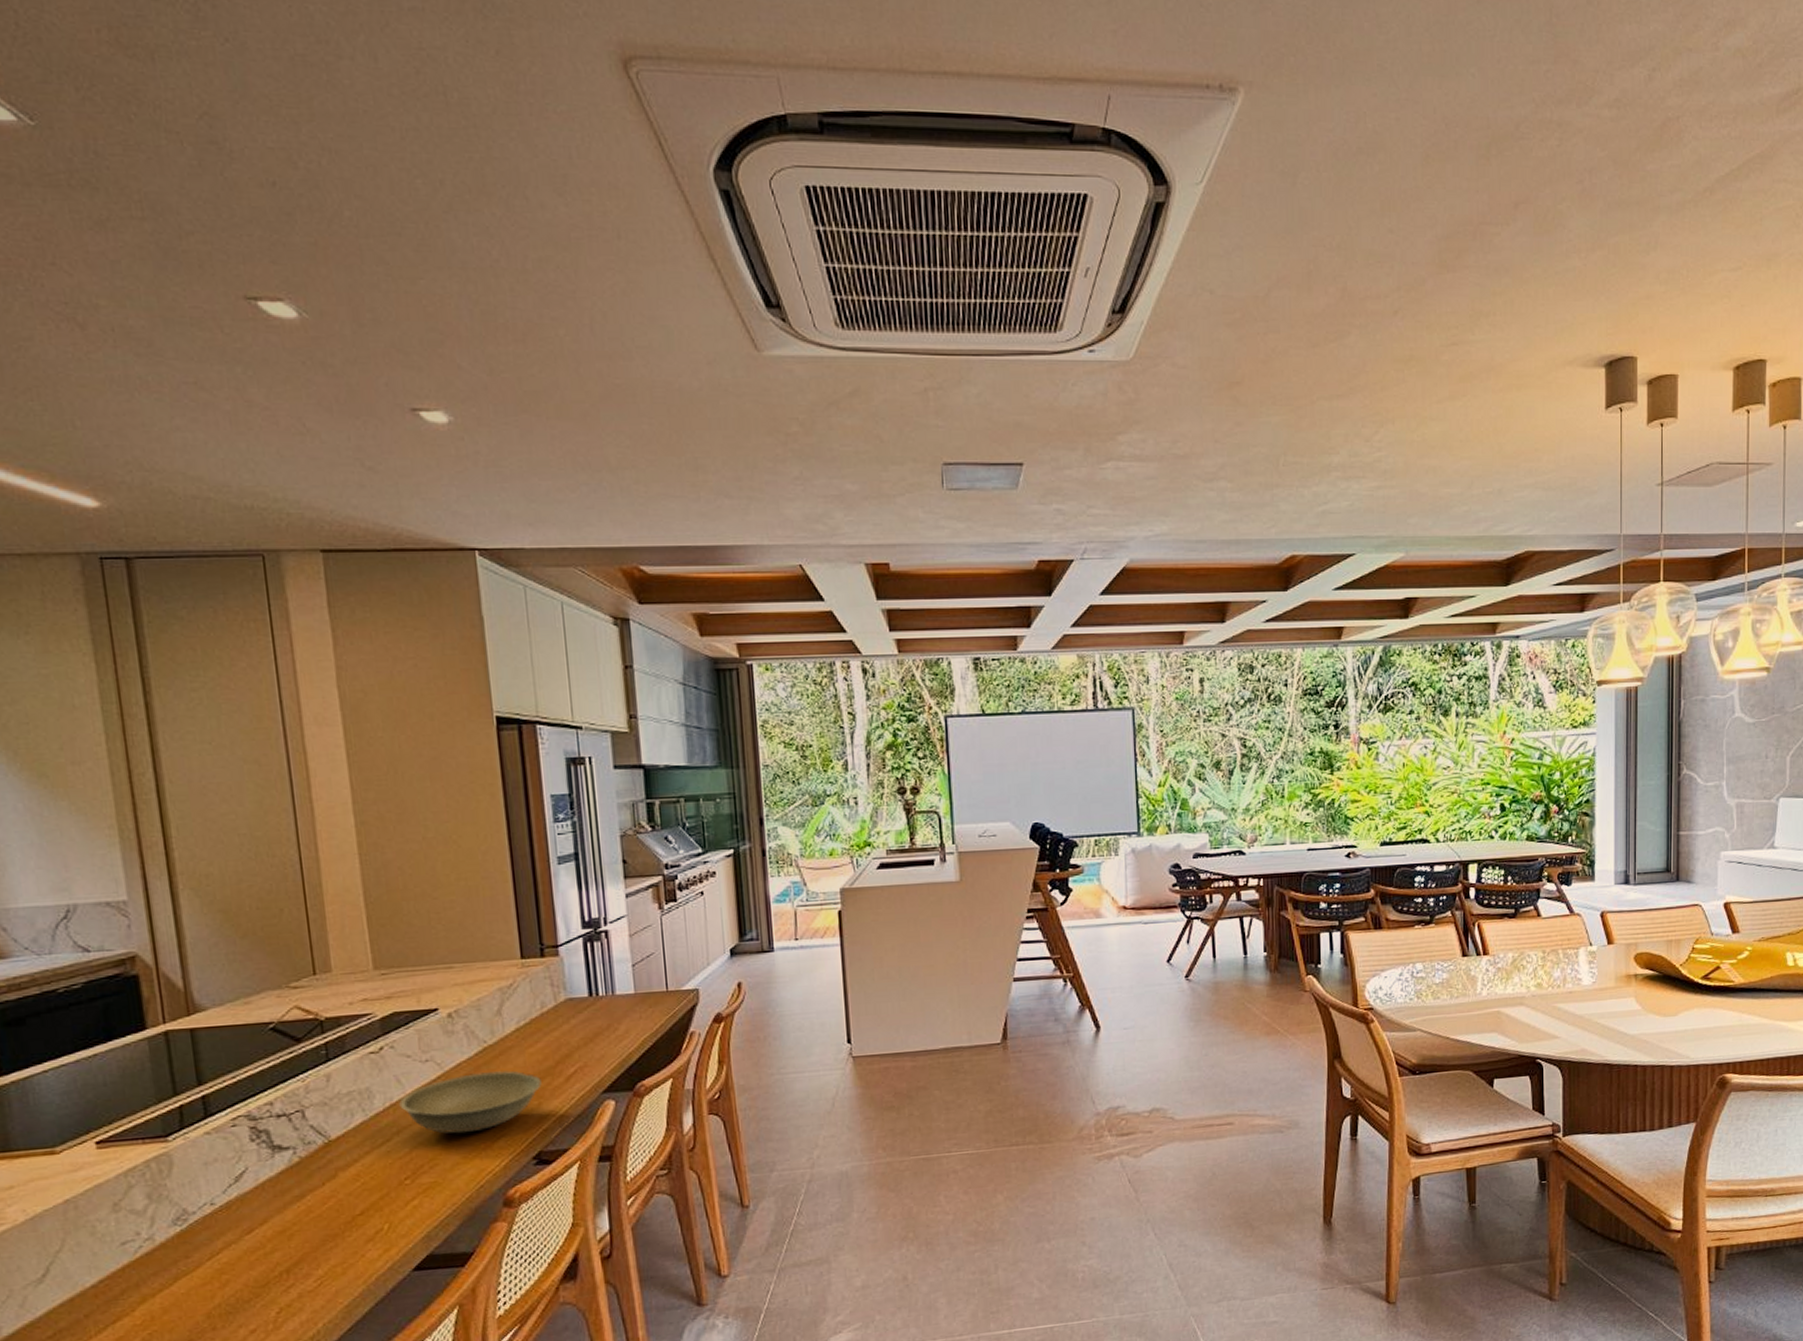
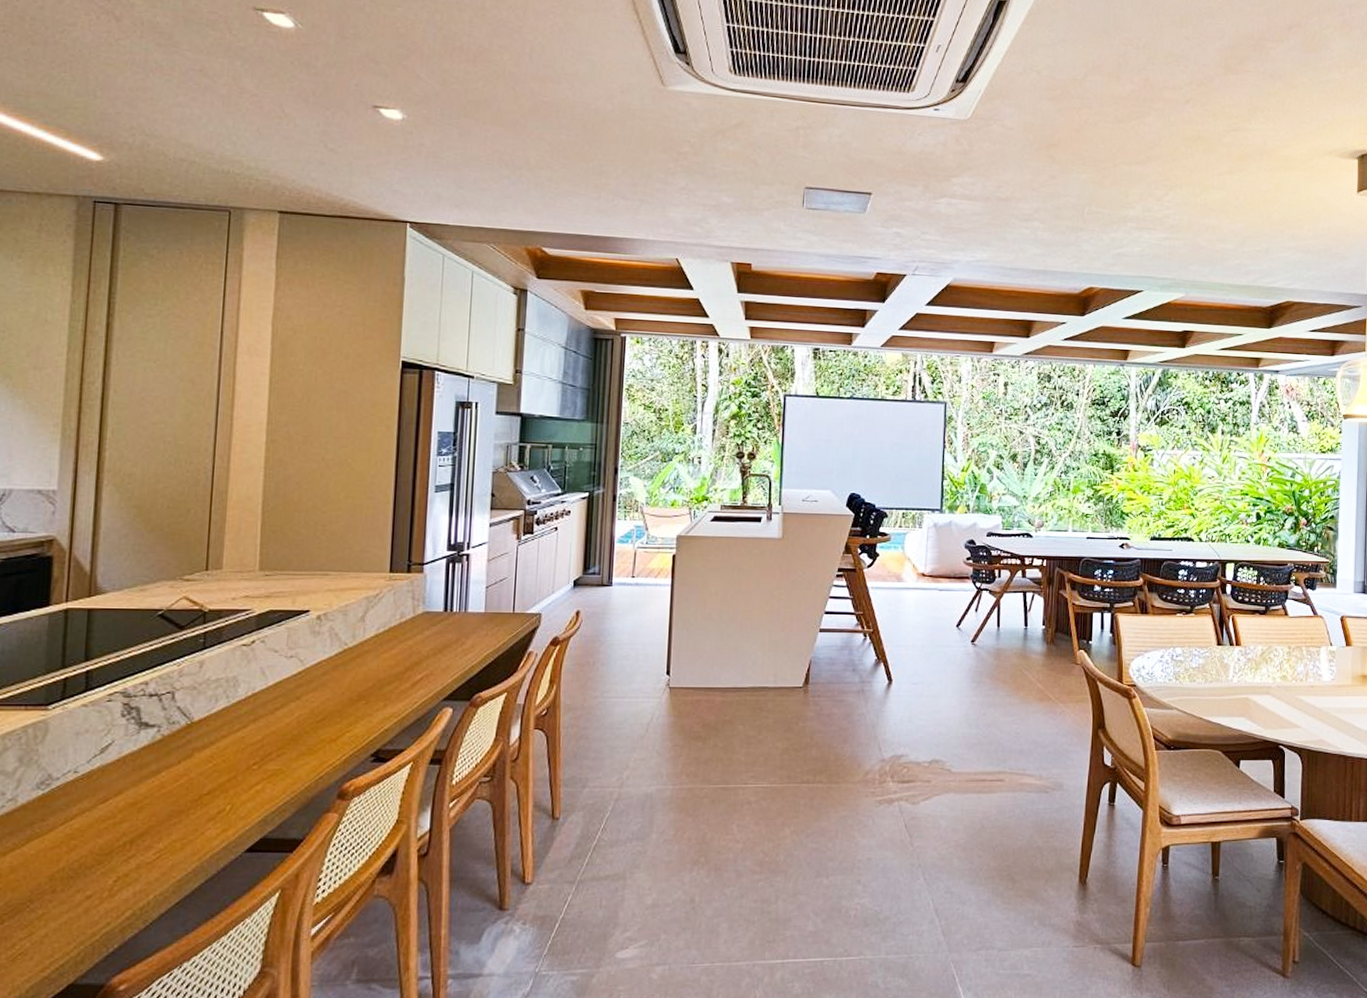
bowl: present [399,1070,542,1134] -> none [260,672,390,727]

